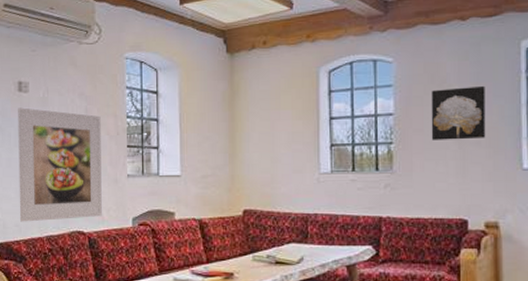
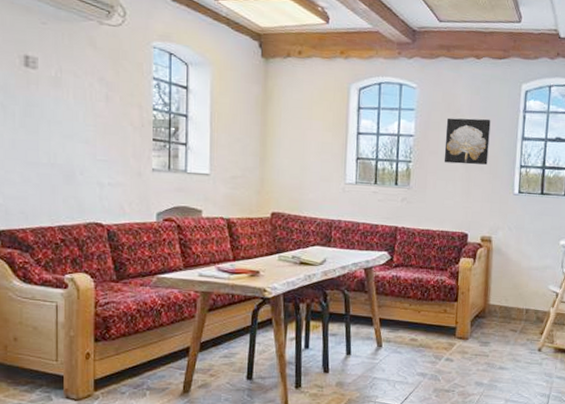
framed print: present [18,107,102,222] -> none [24,84,124,210]

